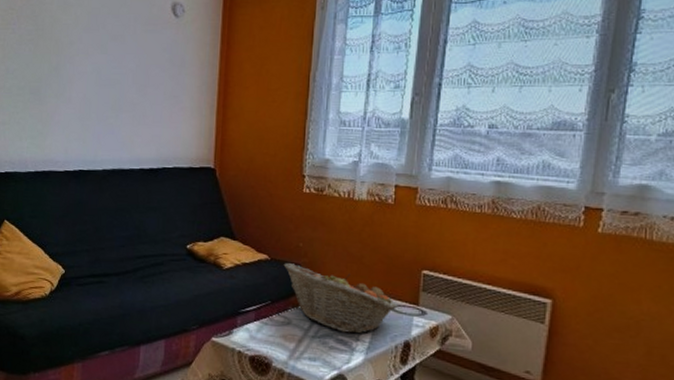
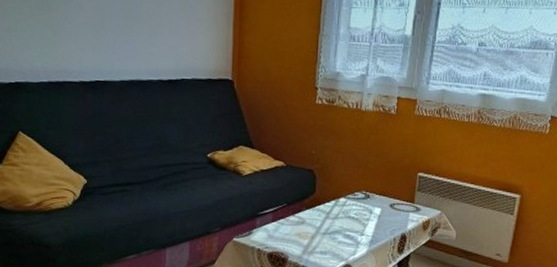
fruit basket: present [283,263,398,334] -> none [298,169,397,230]

